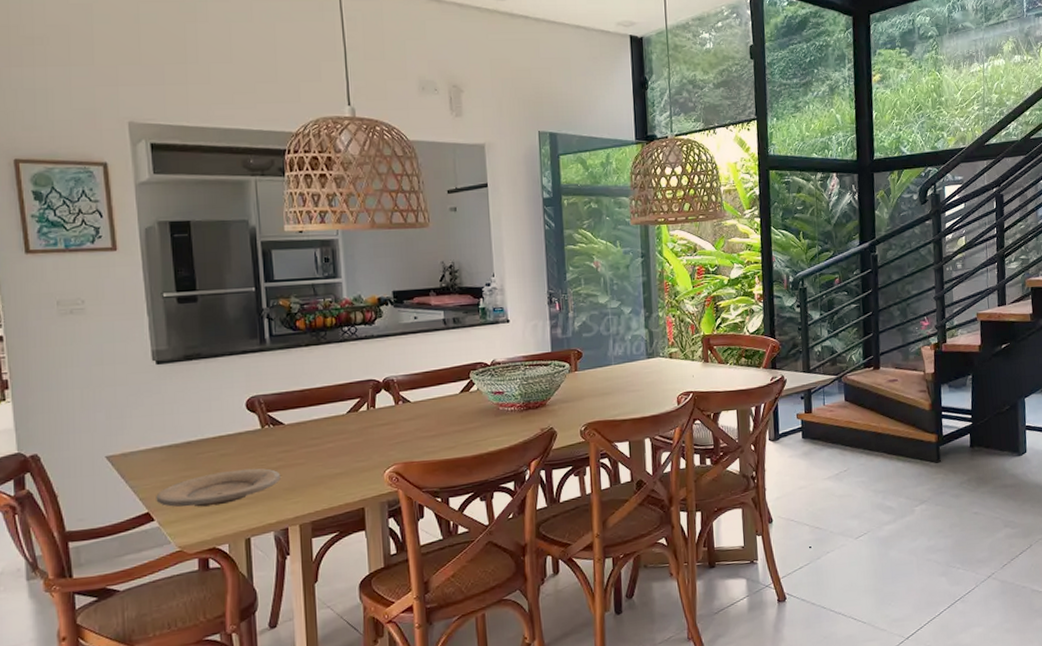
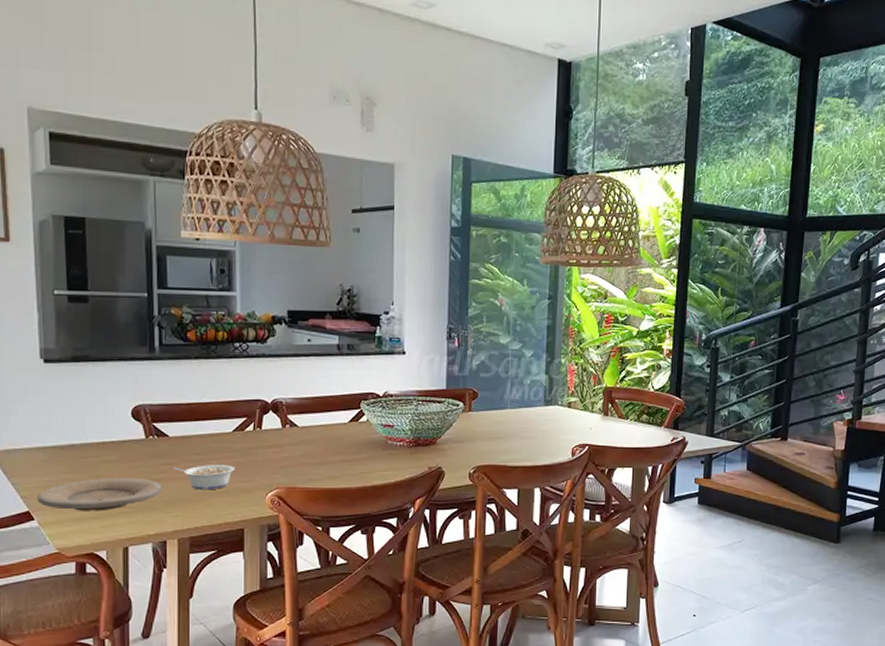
legume: none [291,446,351,474] -> present [174,465,235,491]

